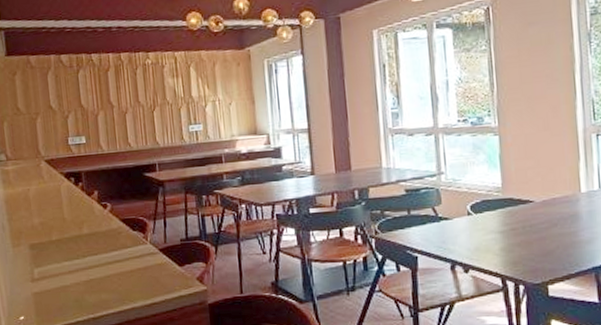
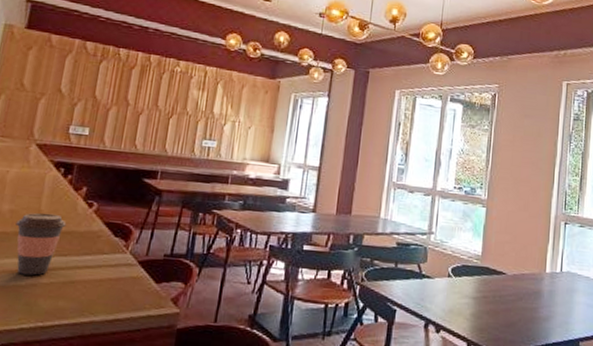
coffee cup: none [48,219,90,277] -> present [16,212,67,276]

